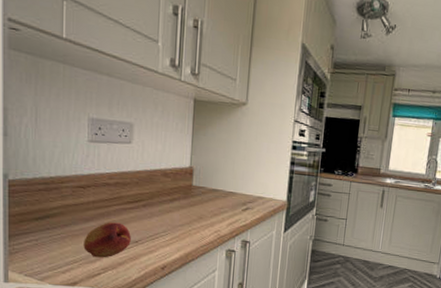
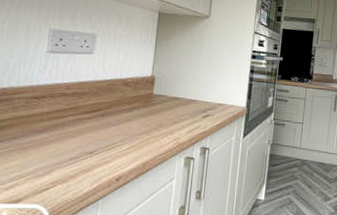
fruit: present [83,222,131,258] -> none [32,133,86,172]

